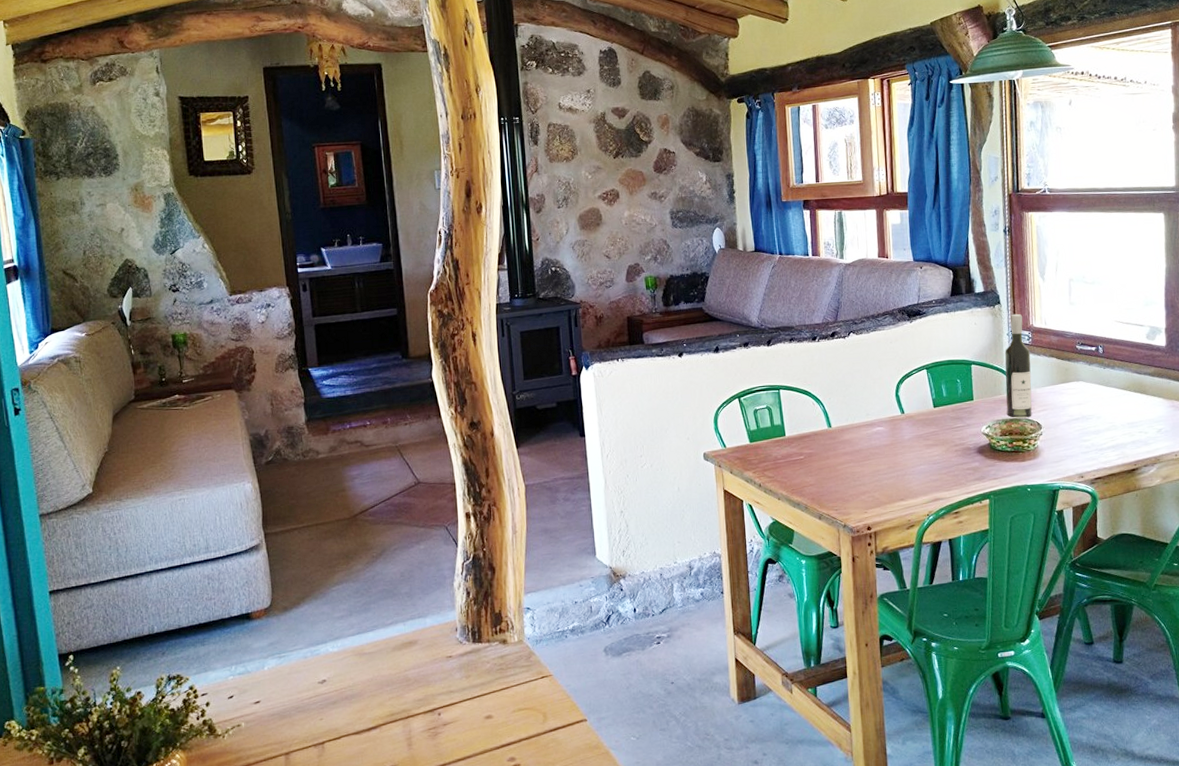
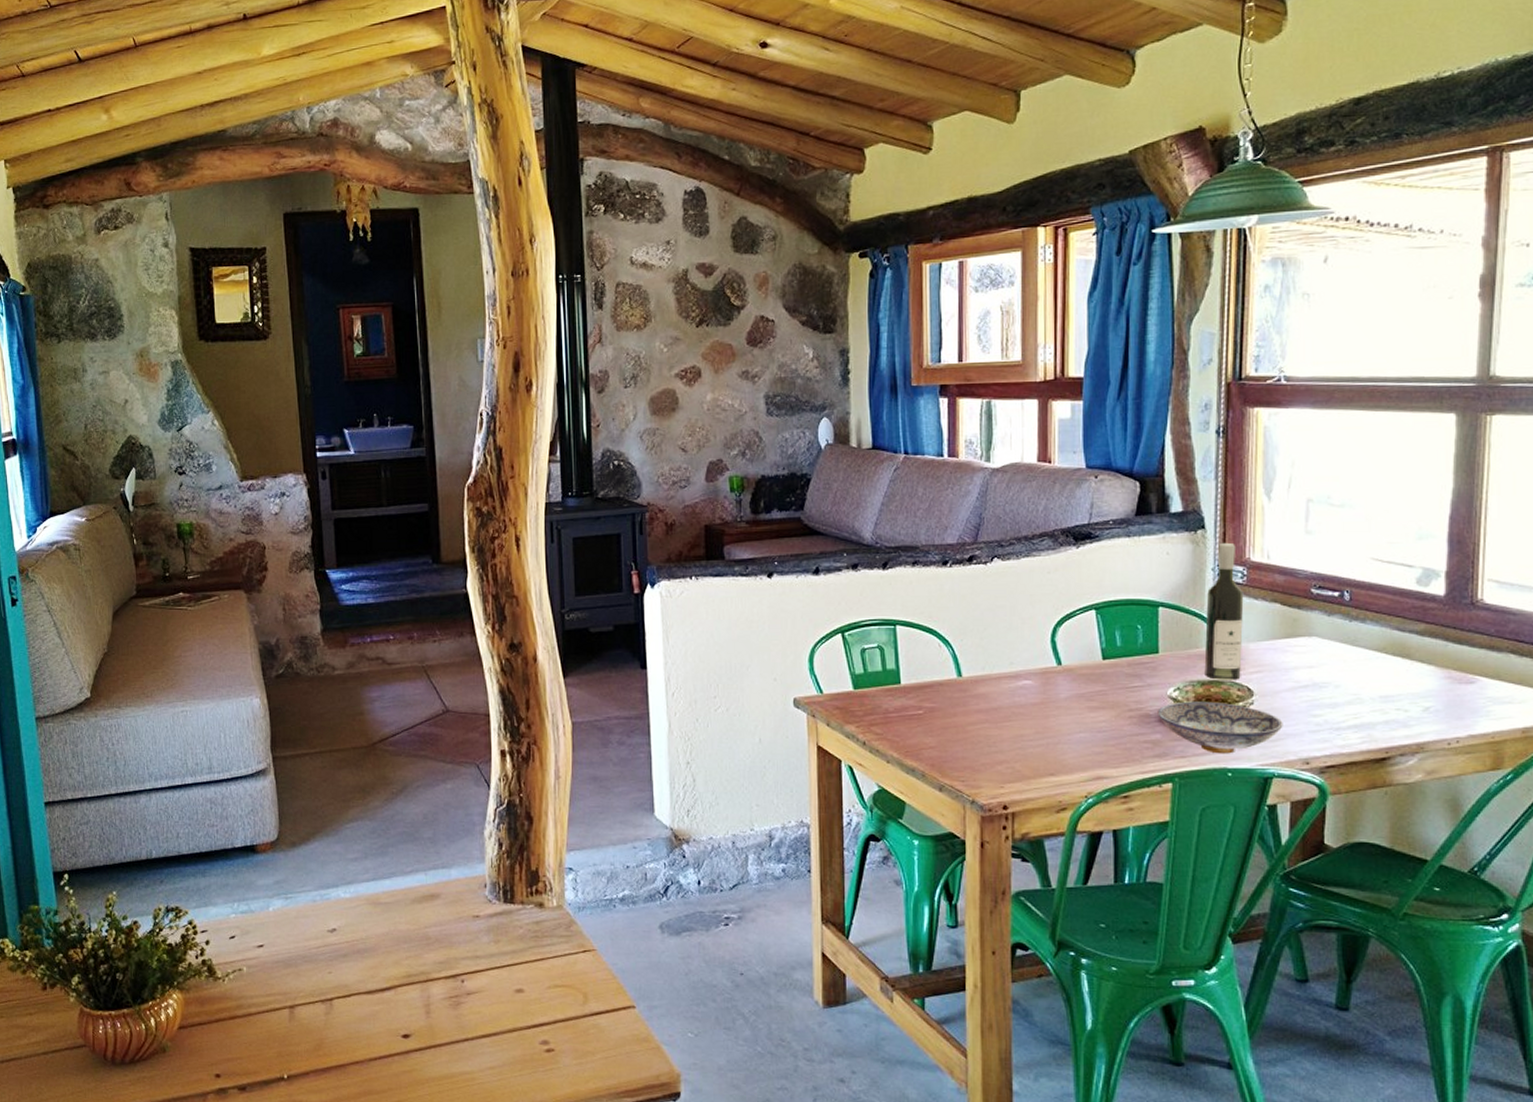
bowl: none [975,435,1064,475] -> present [1157,701,1283,754]

